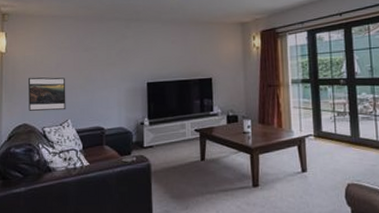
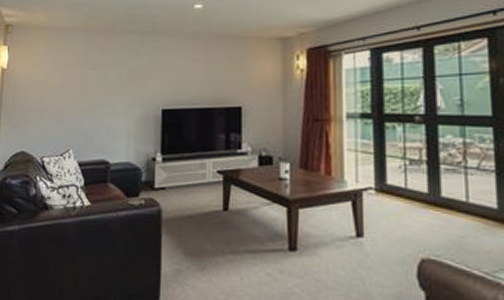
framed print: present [29,77,66,111] -> none [28,98,70,138]

